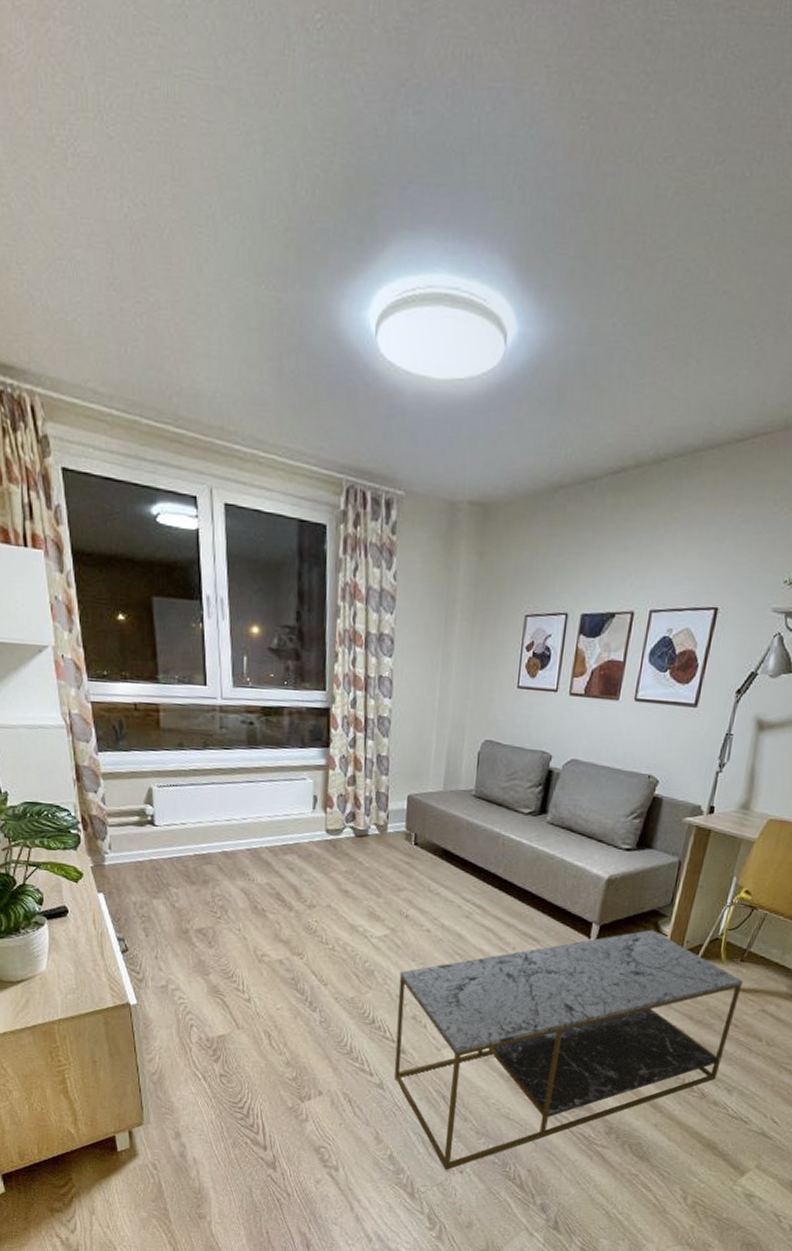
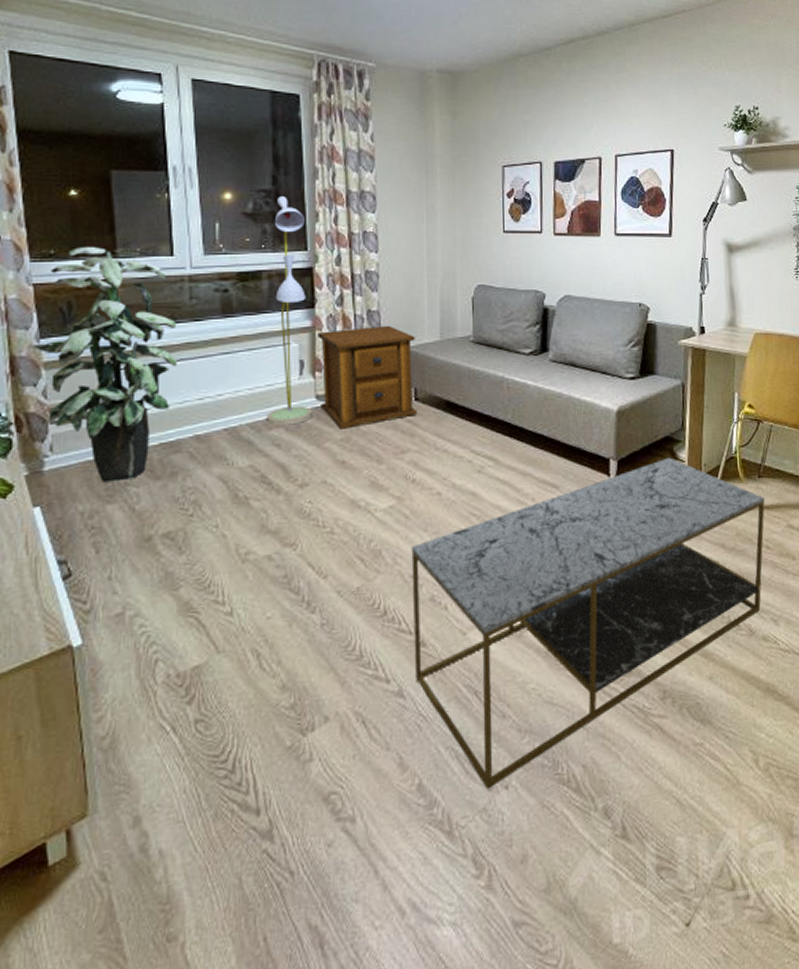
indoor plant: none [92,670,209,882] -> present [32,247,177,482]
floor lamp: none [282,633,325,853] -> present [266,196,312,426]
side table: none [330,771,420,863] -> present [317,325,418,429]

